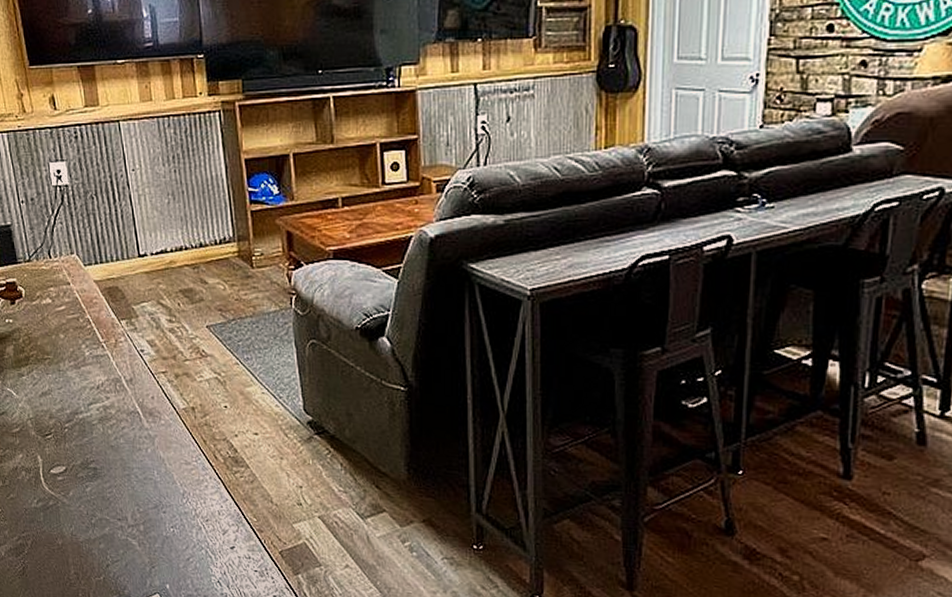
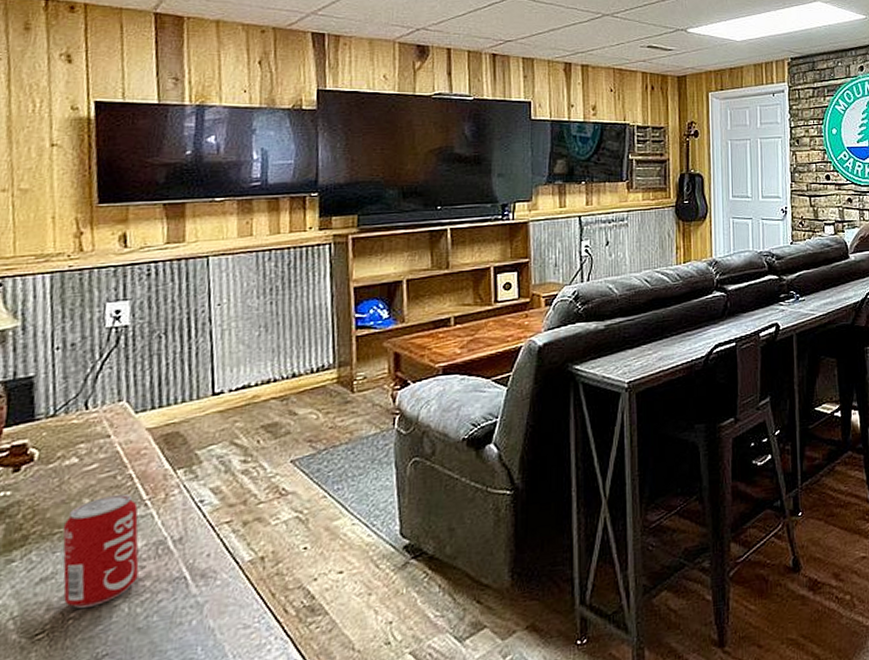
beverage can: none [50,334,106,422] -> present [62,493,139,608]

